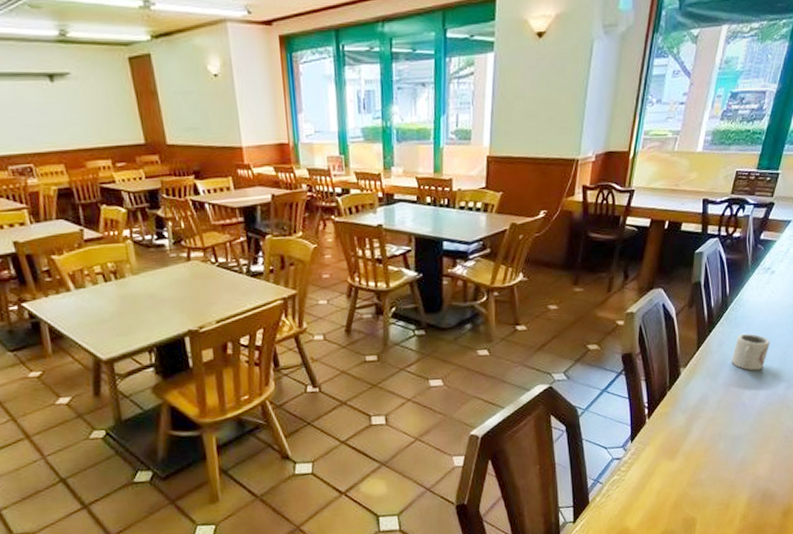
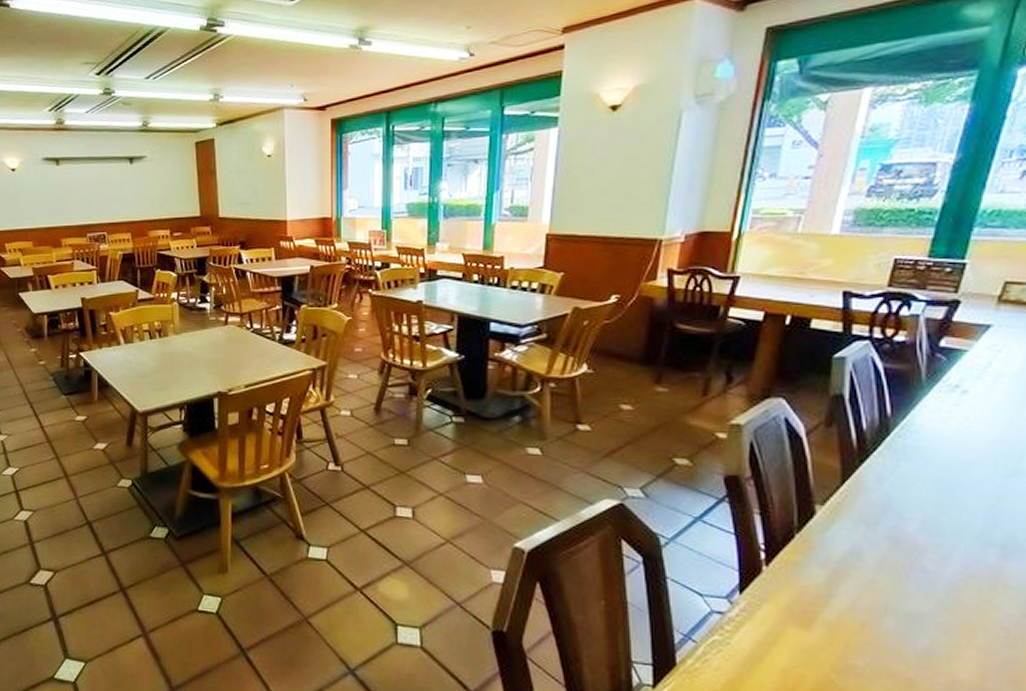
cup: present [731,333,770,371] -> none [899,470,966,525]

